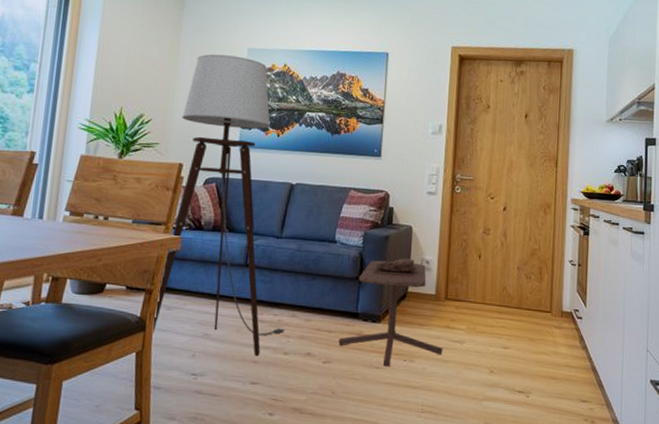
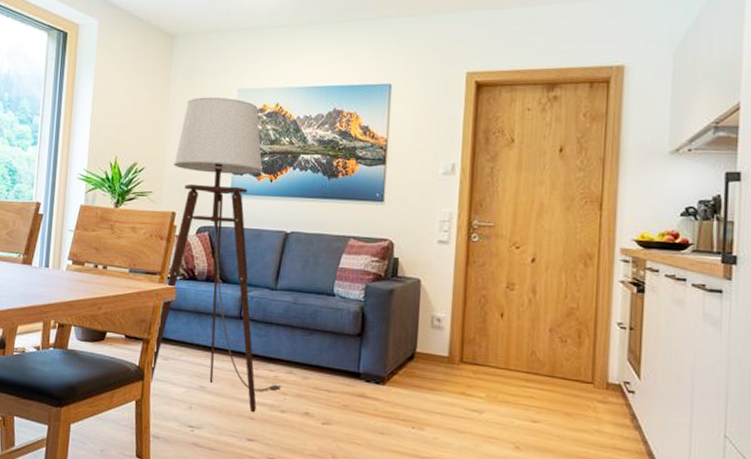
side table: present [338,258,443,367] -> none [338,314,458,434]

